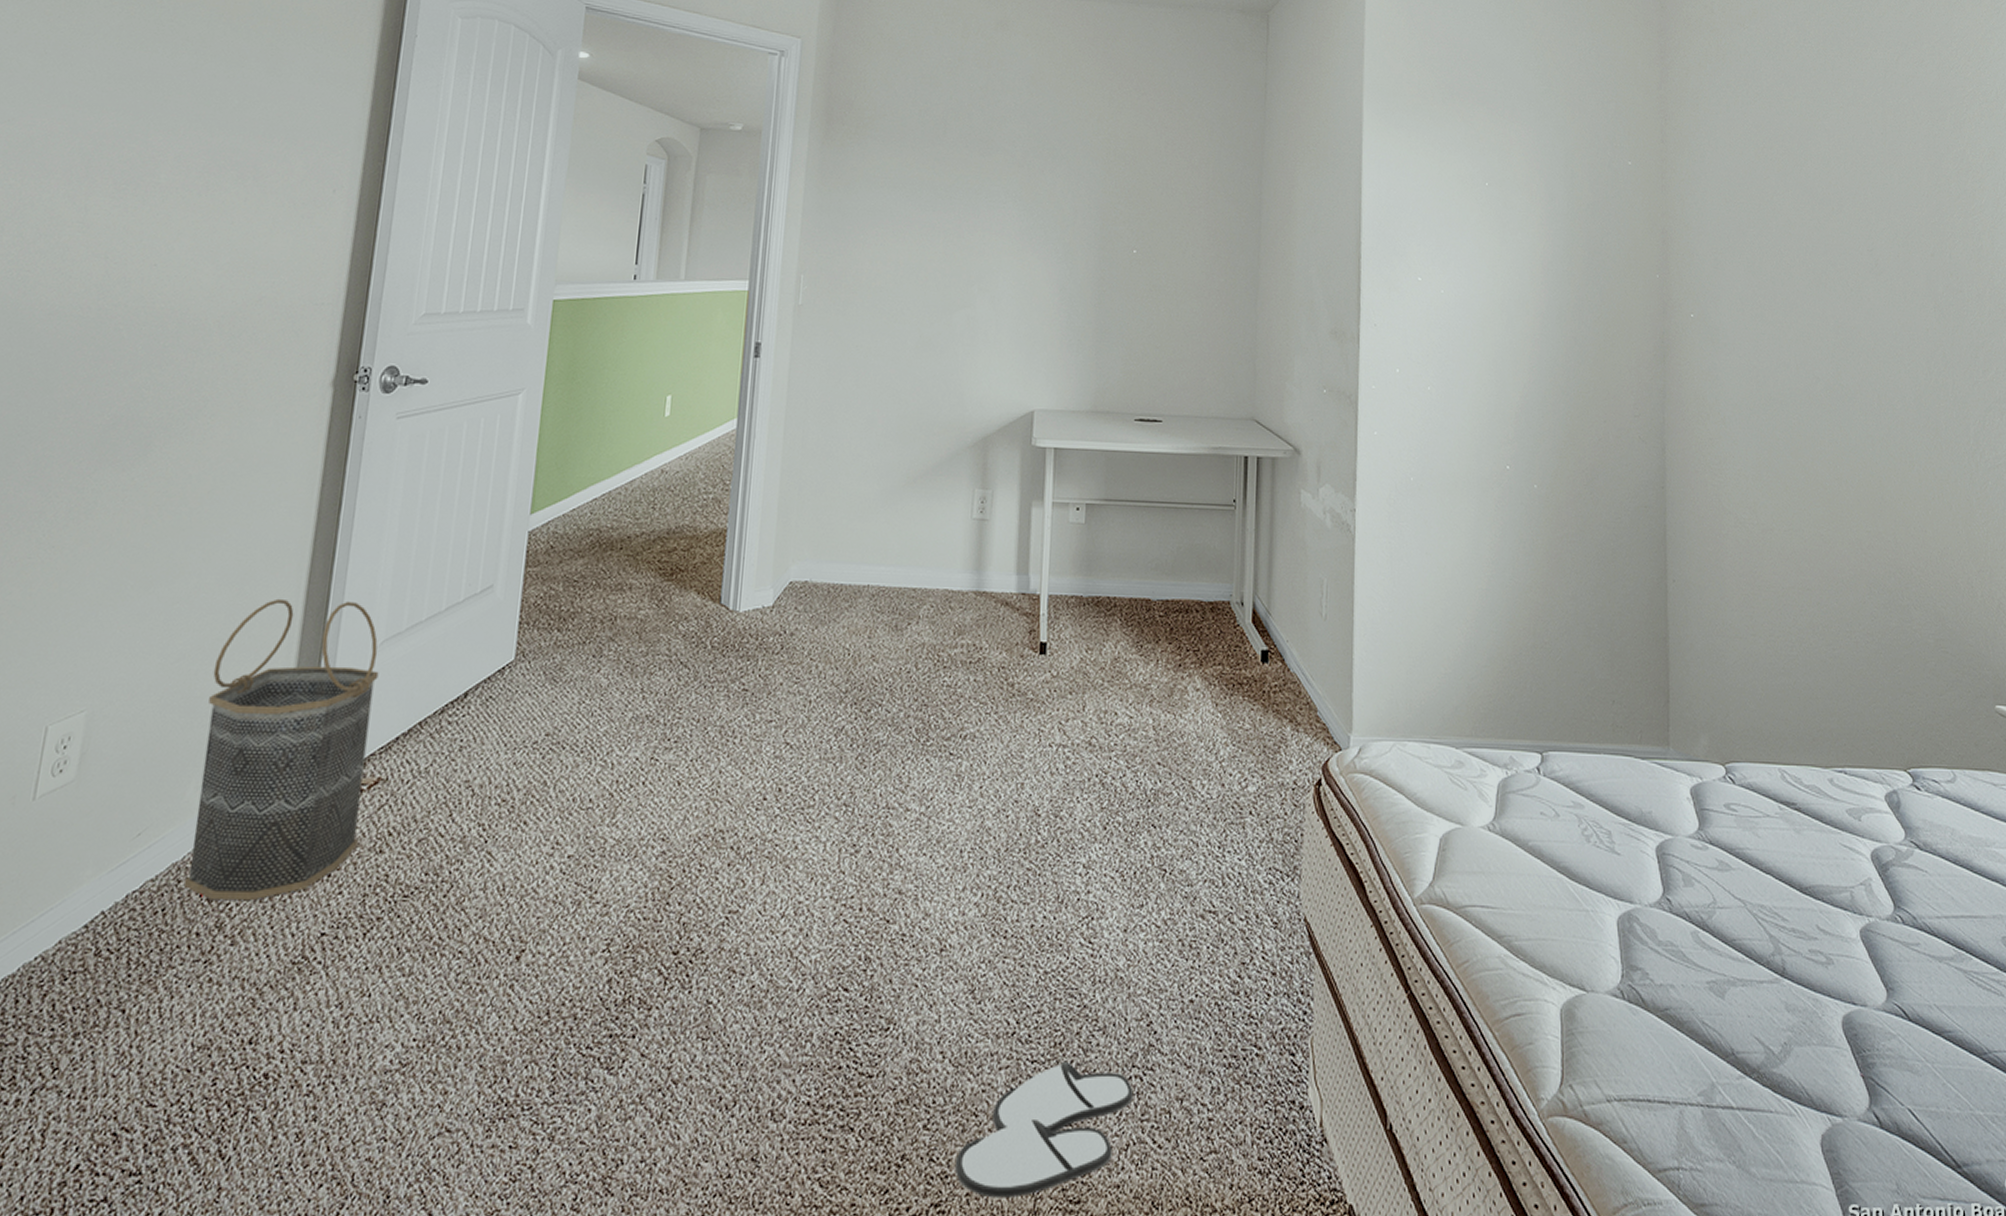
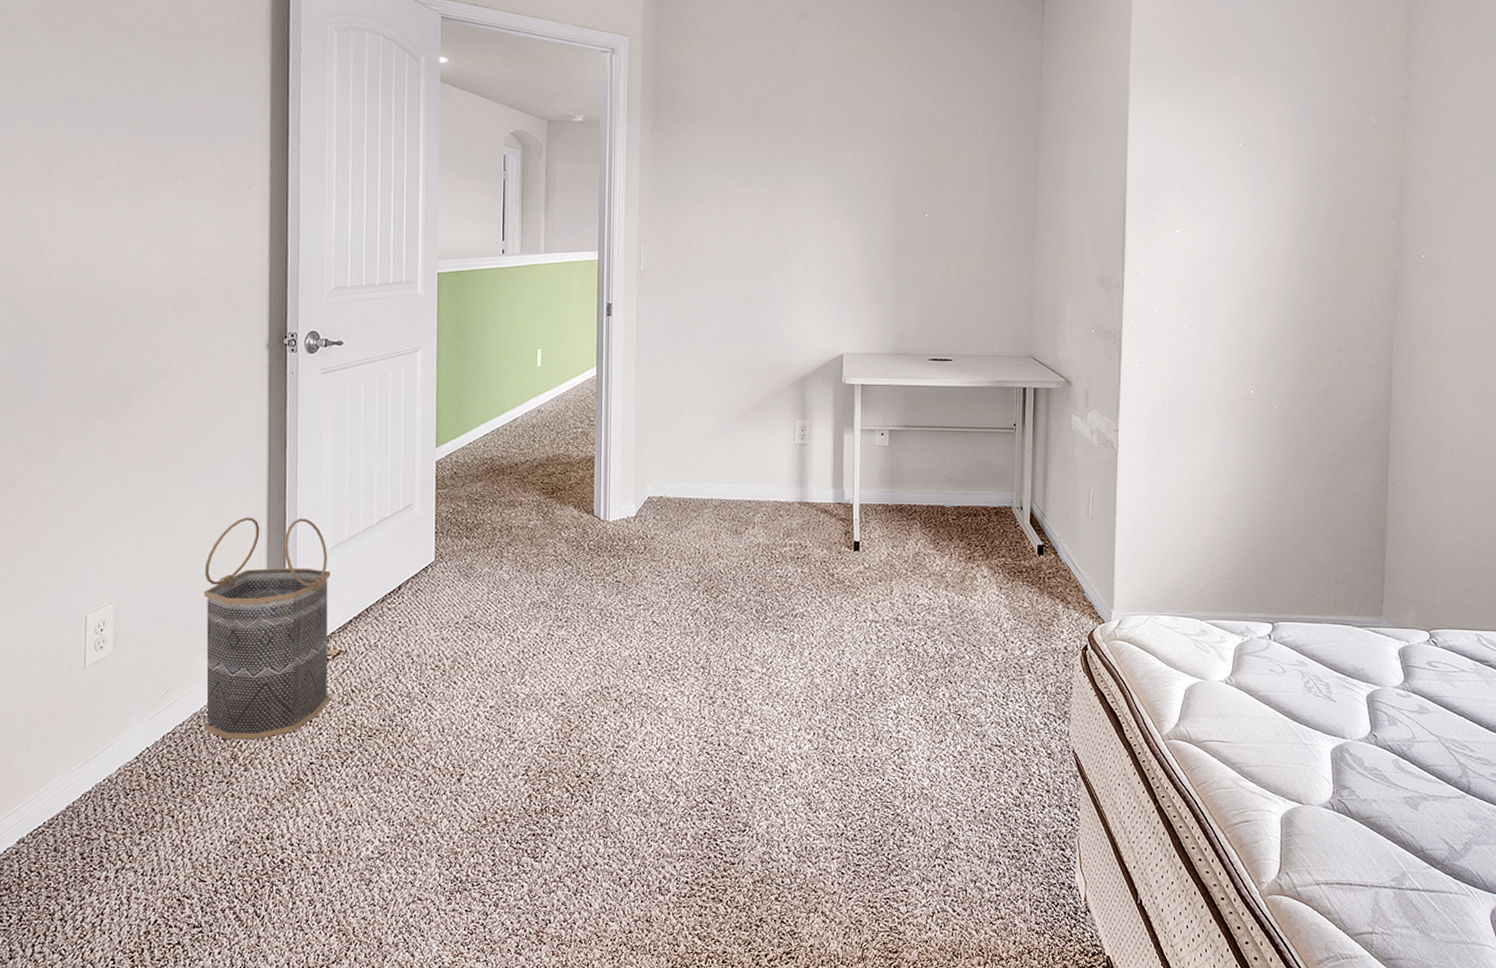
slippers: present [955,1061,1134,1198] -> none [801,853,937,949]

